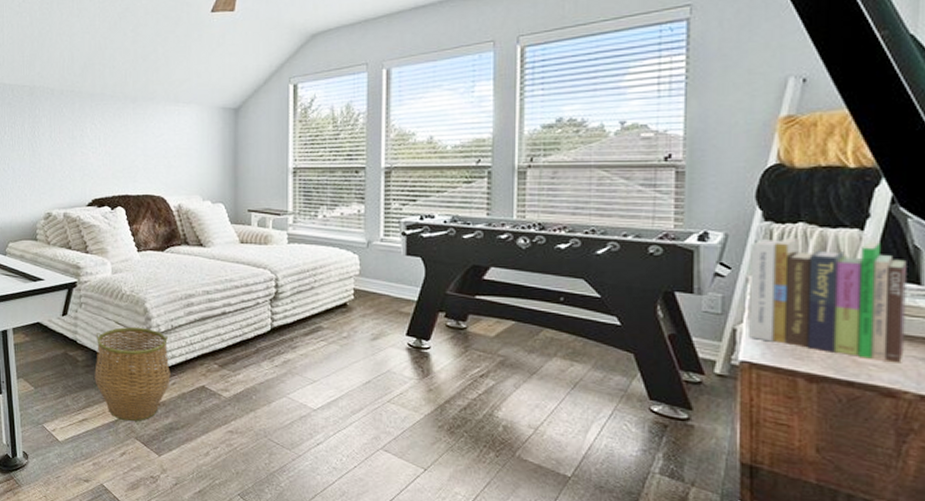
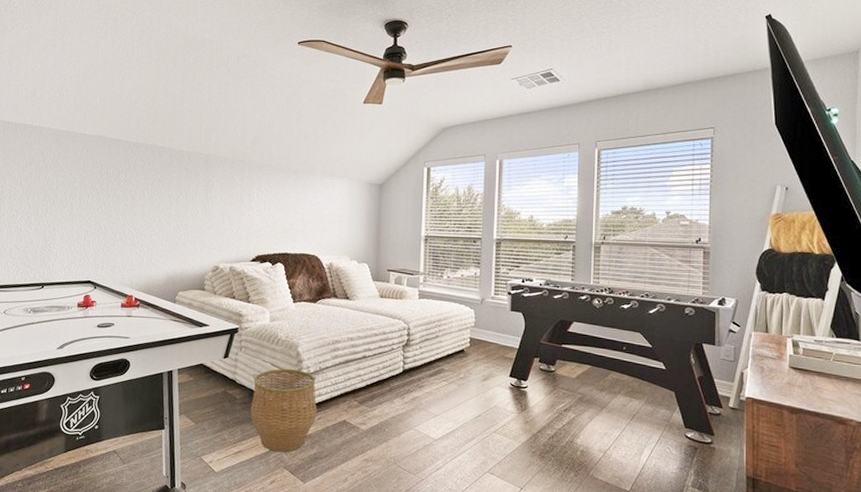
books: present [749,238,907,363] -> none [752,304,851,399]

